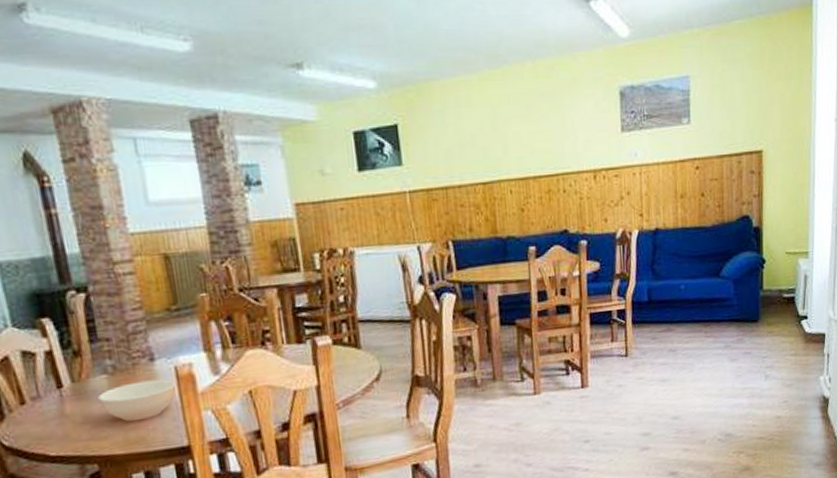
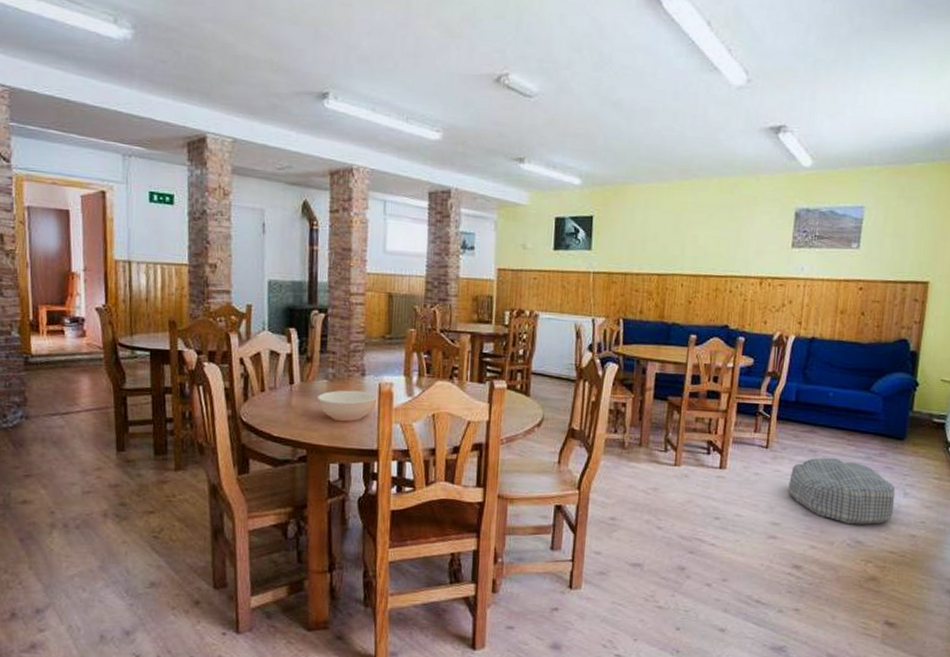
dog bed: none [653,353,758,420] -> present [788,458,896,525]

